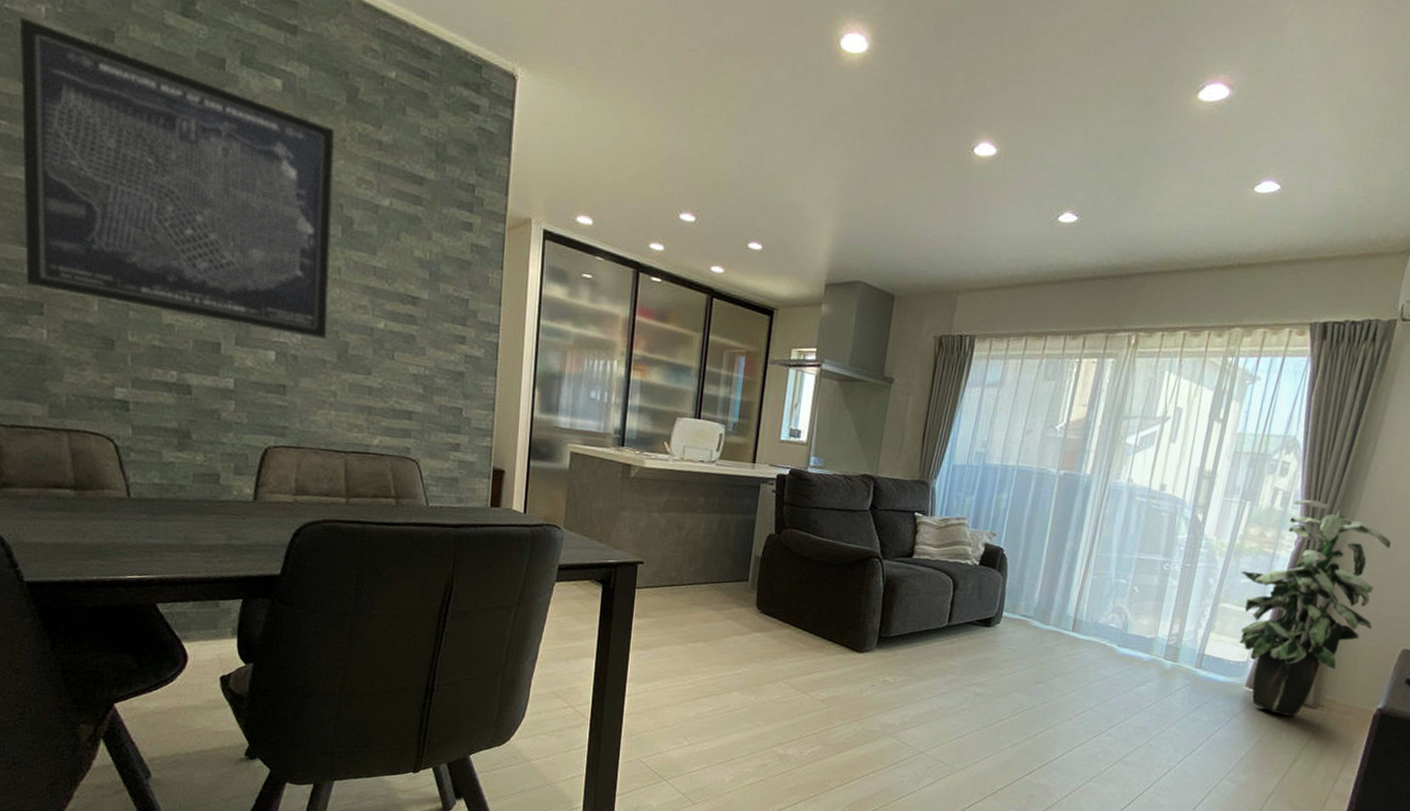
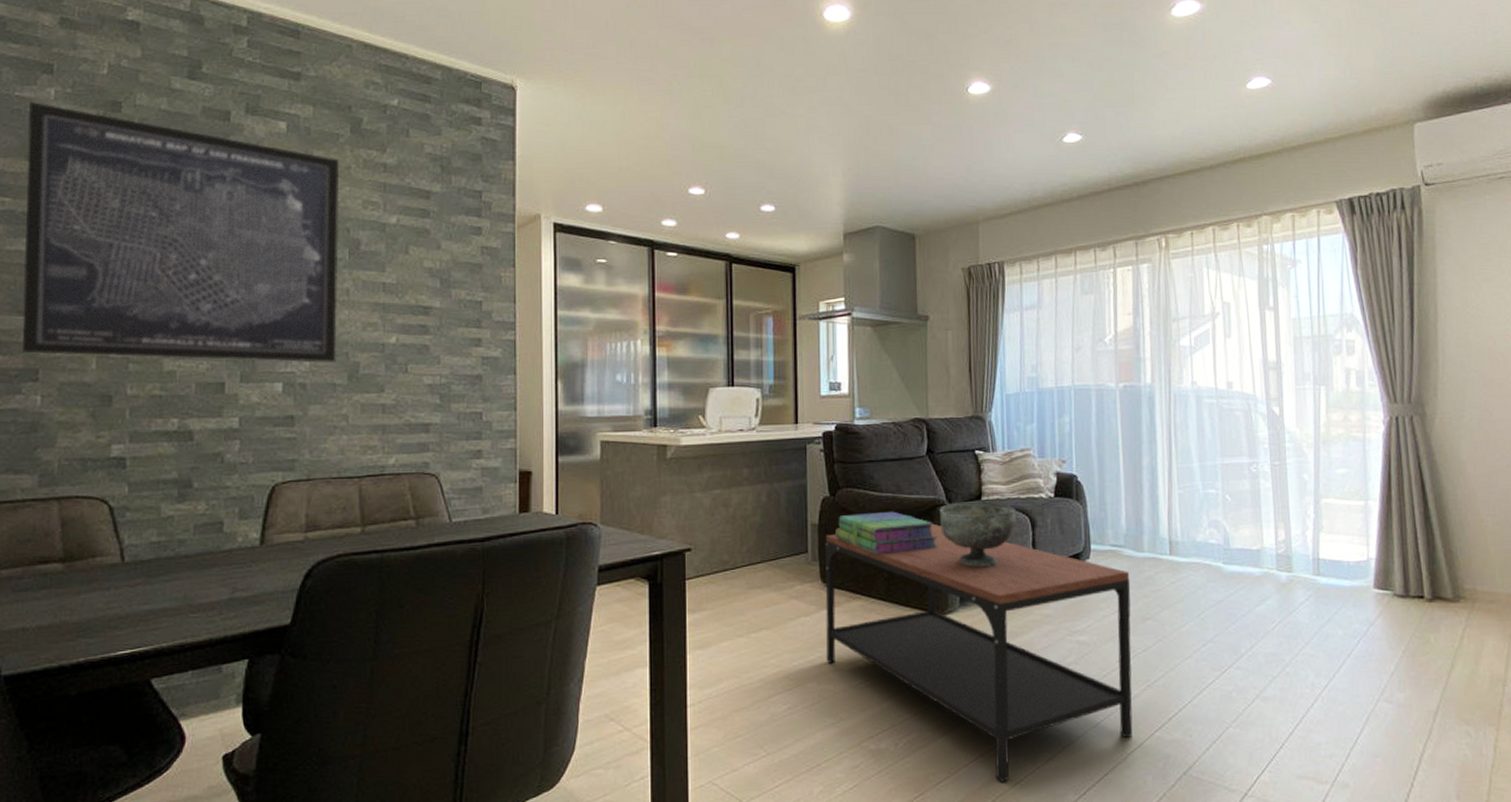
coffee table: none [751,568,1032,796] -> present [825,523,1133,782]
stack of books: none [775,553,867,594] -> present [836,511,938,554]
decorative bowl: none [871,556,942,618] -> present [939,501,1016,568]
indoor plant: present [1239,499,1392,717] -> none [1335,374,1491,616]

